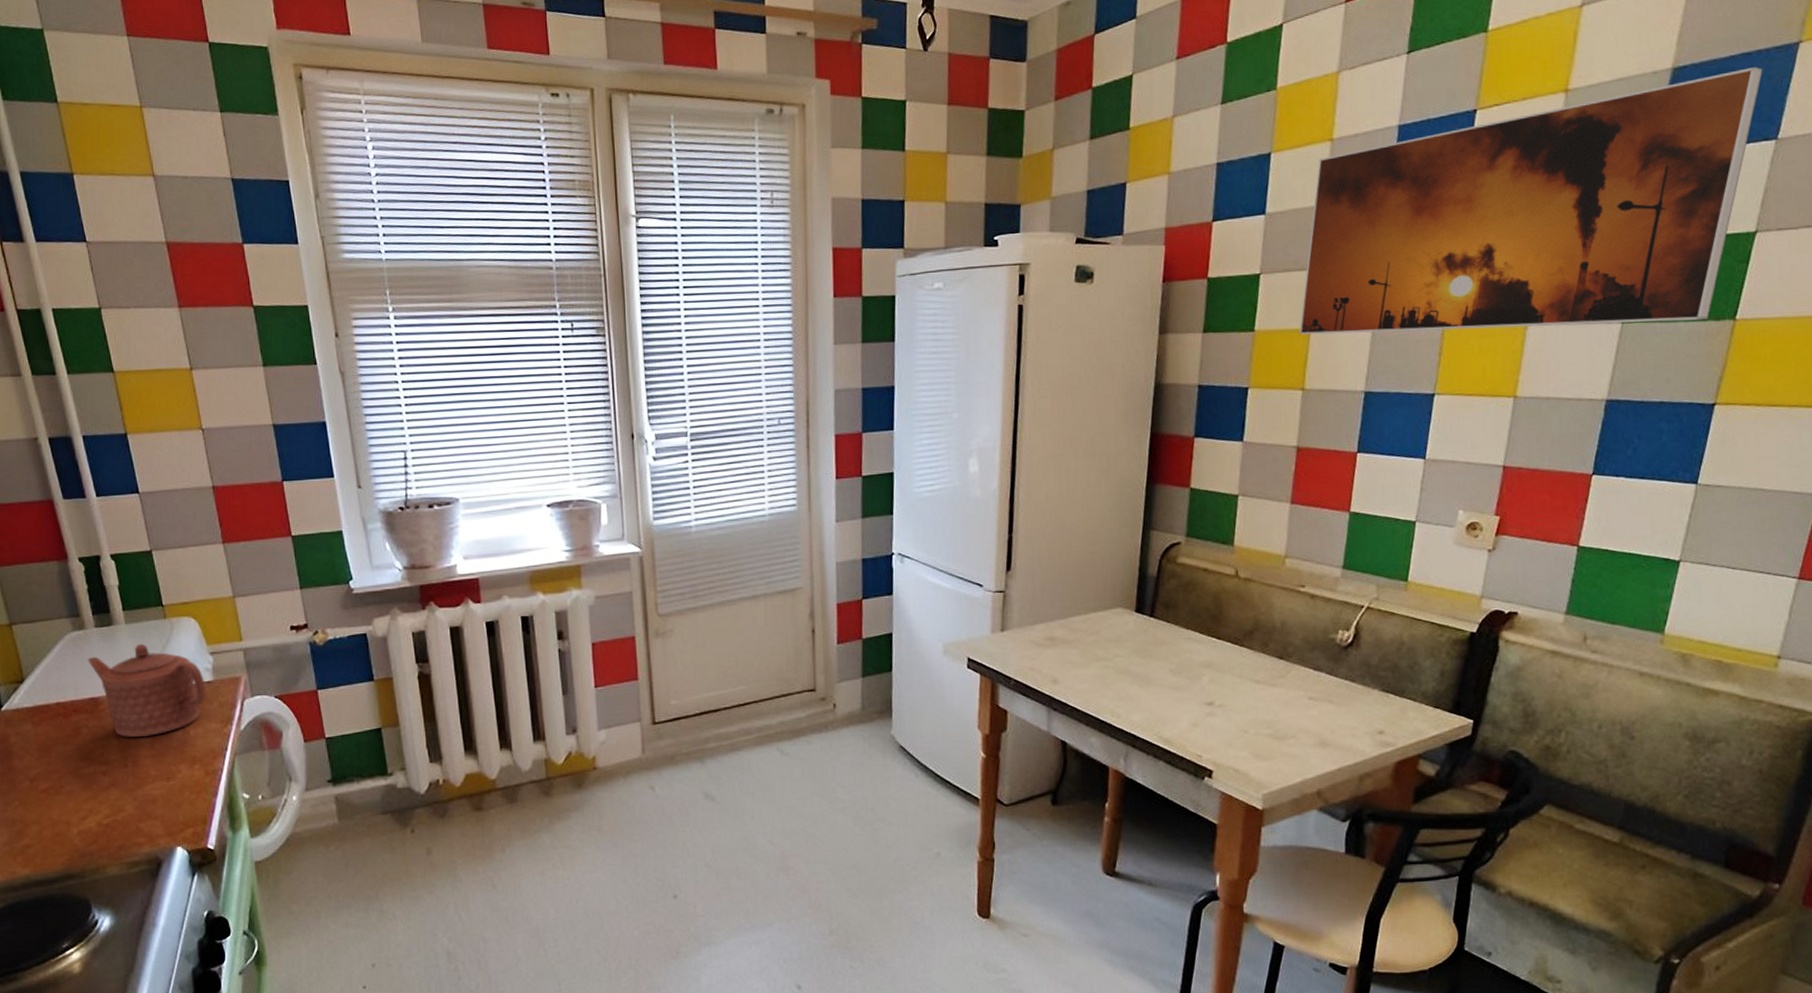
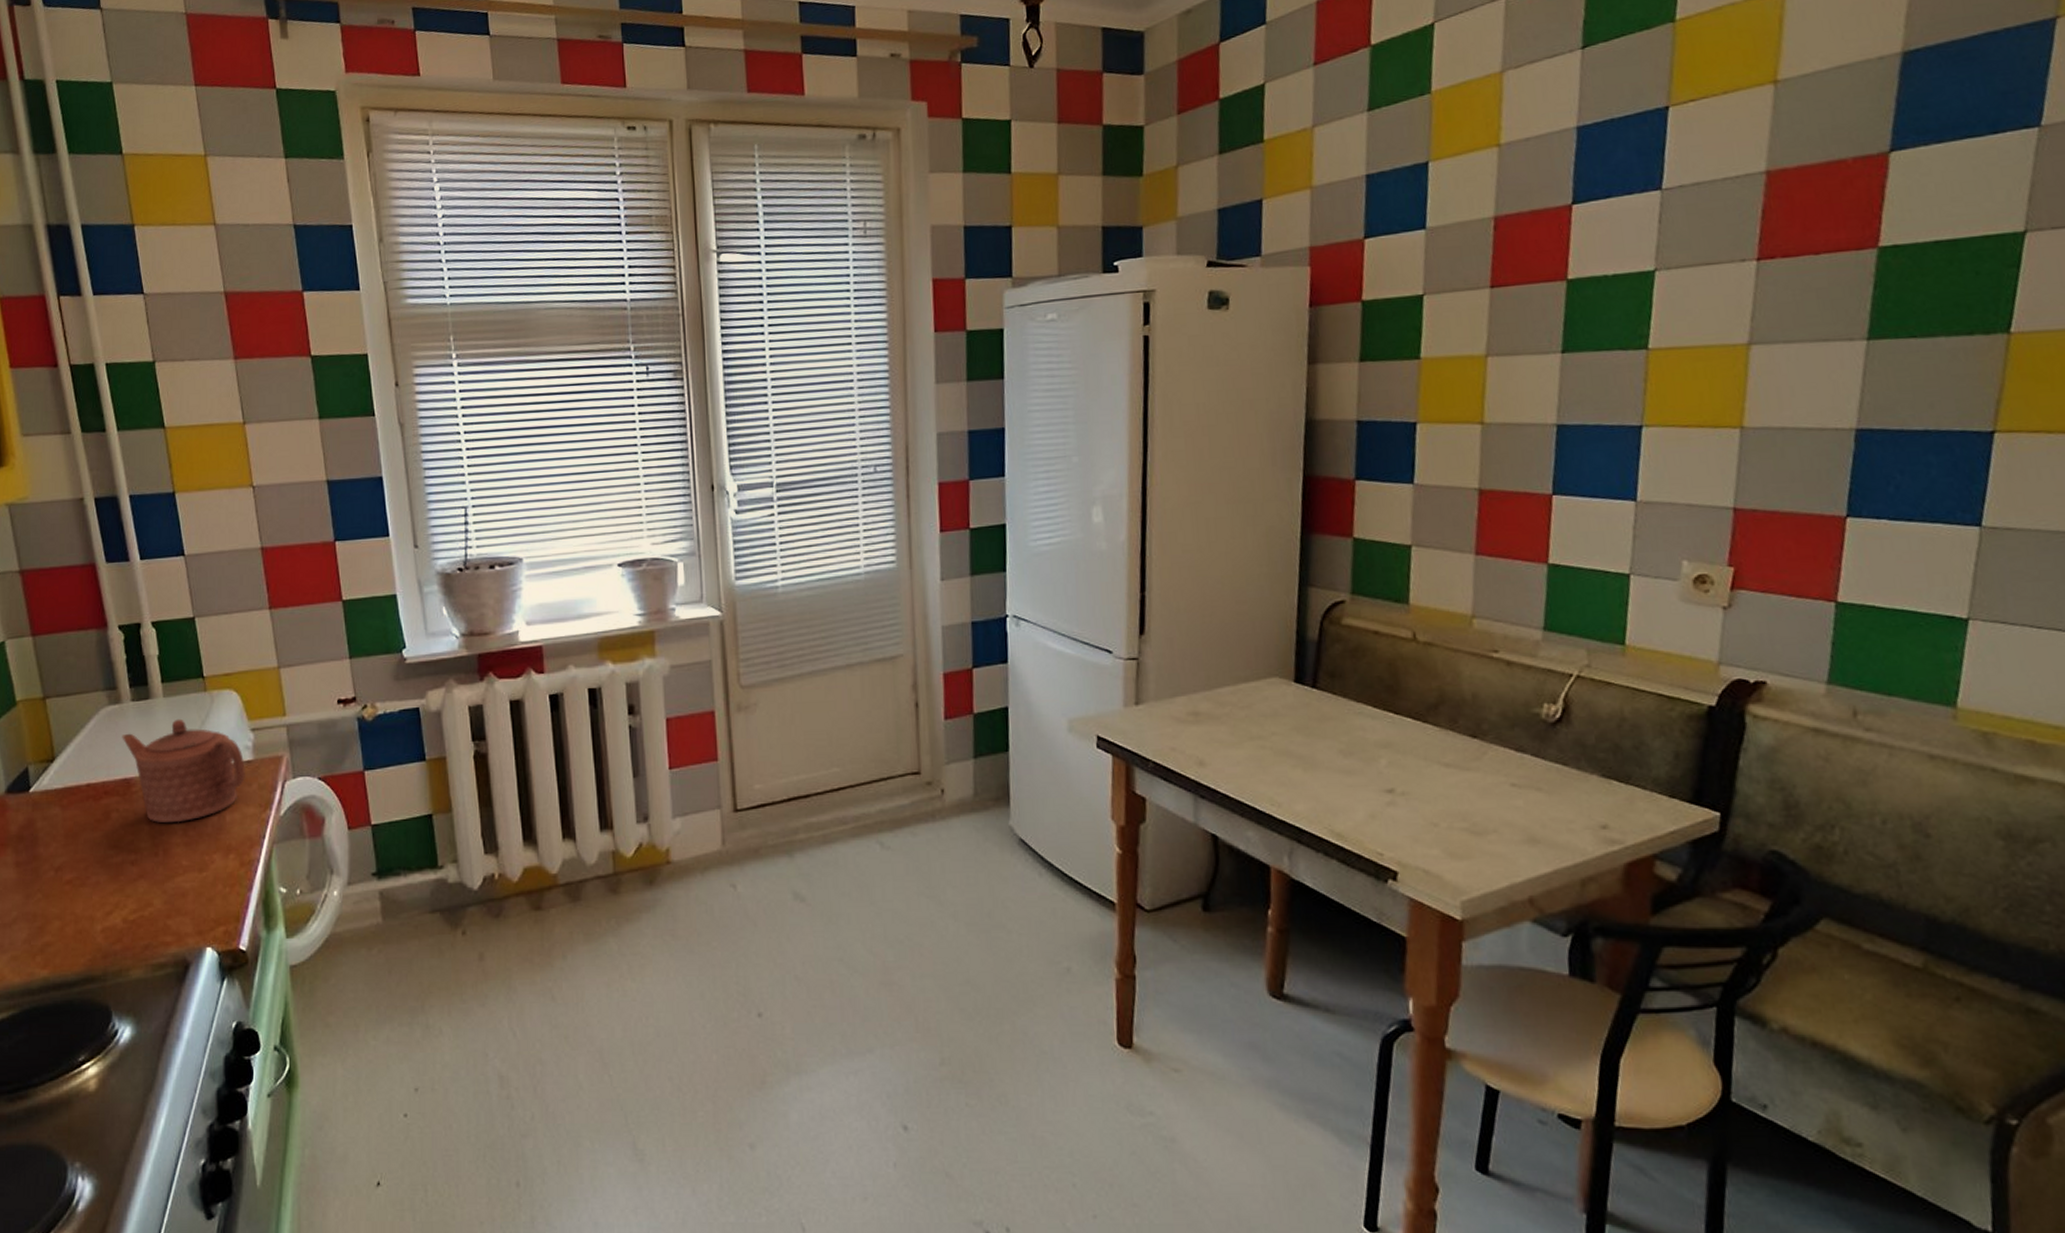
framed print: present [1298,66,1763,335] -> none [1473,46,2015,362]

